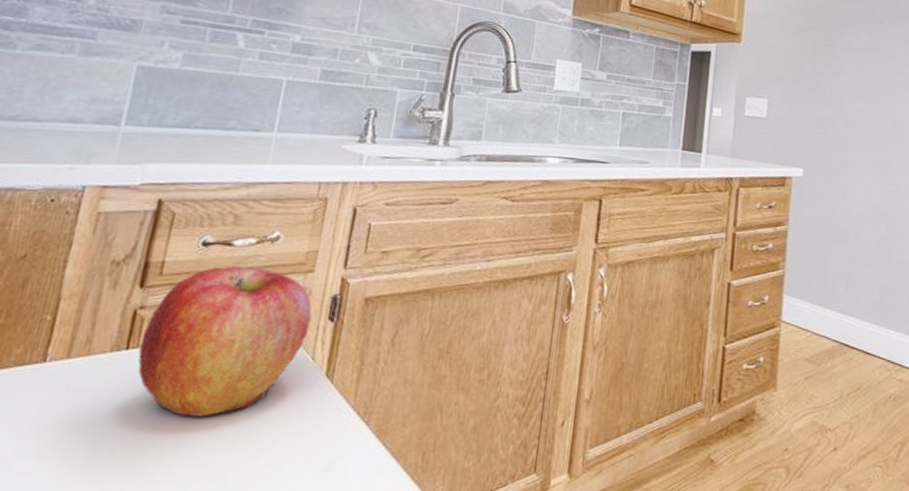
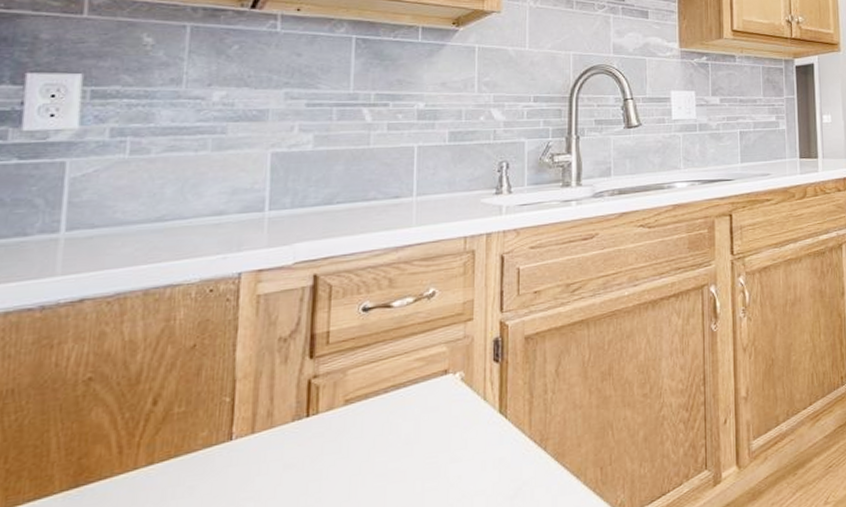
apple: present [138,265,312,417] -> none [319,324,477,470]

